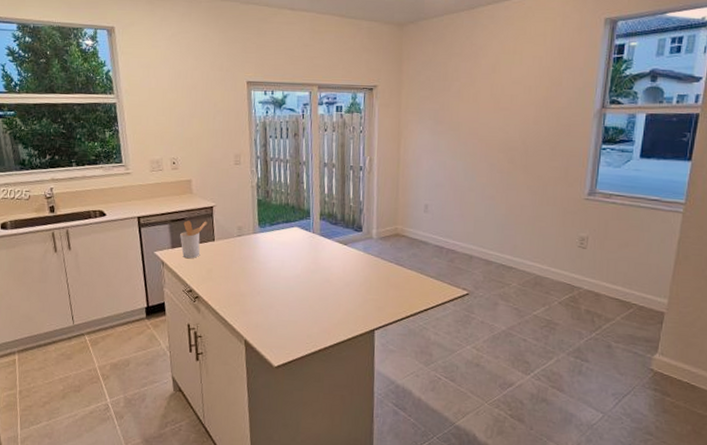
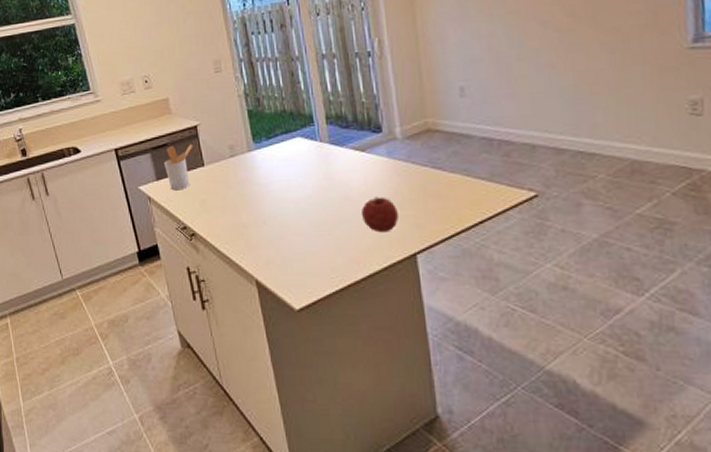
fruit: none [337,282,365,311] -> present [362,196,398,233]

